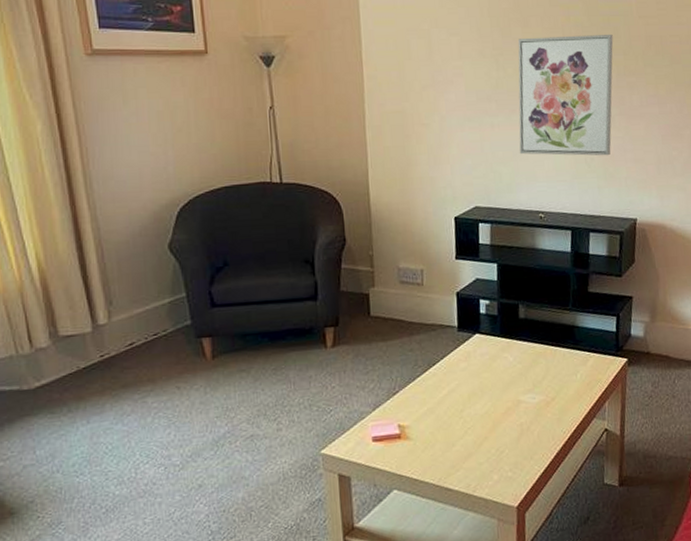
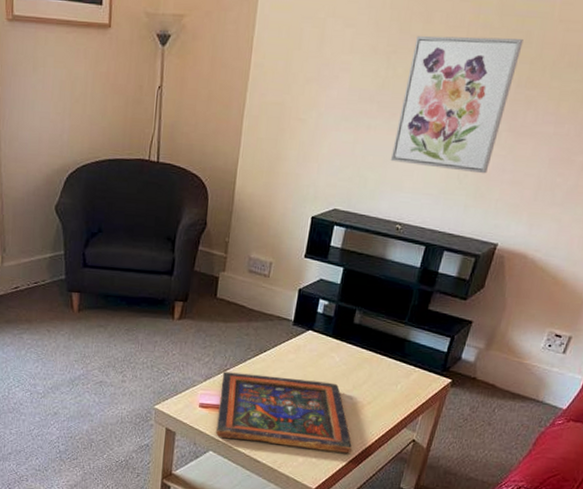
painted panel: none [392,385,546,473] -> present [216,371,352,453]

